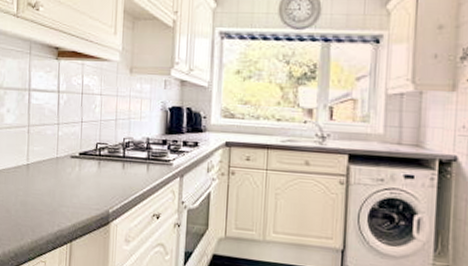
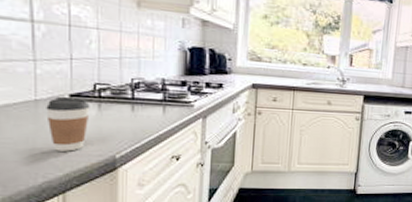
coffee cup: none [63,155,93,204] -> present [46,97,90,152]

